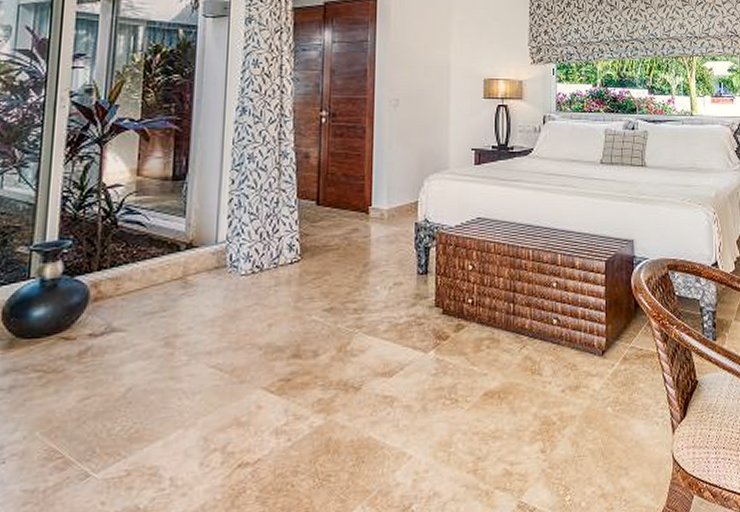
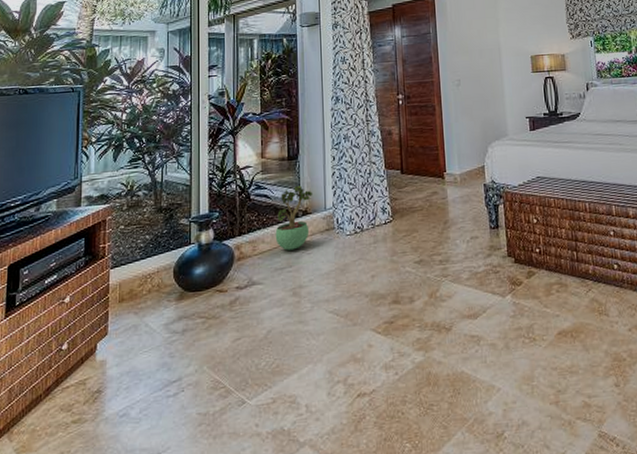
potted plant: none [147,212,201,291] -> present [275,185,312,251]

